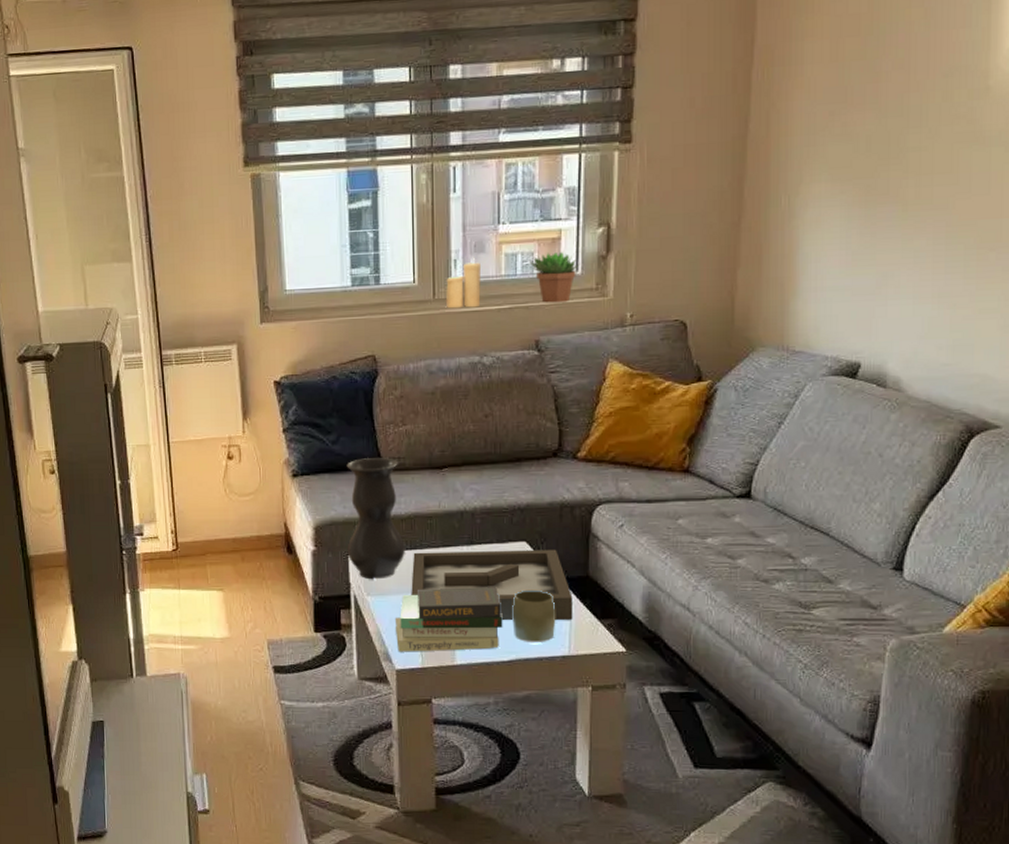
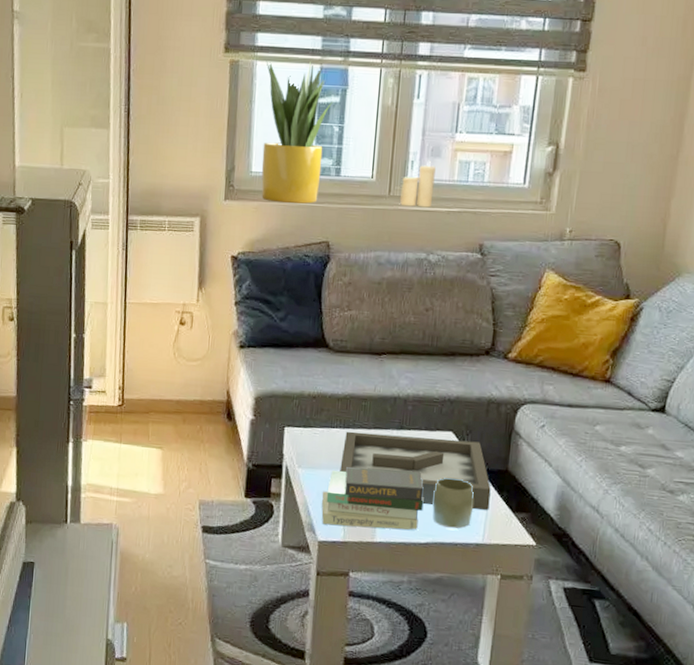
planter: none [289,166,364,320] -> present [261,60,333,204]
vase: present [346,458,406,580] -> none [283,337,340,454]
succulent plant: present [529,252,580,303] -> none [481,164,528,212]

